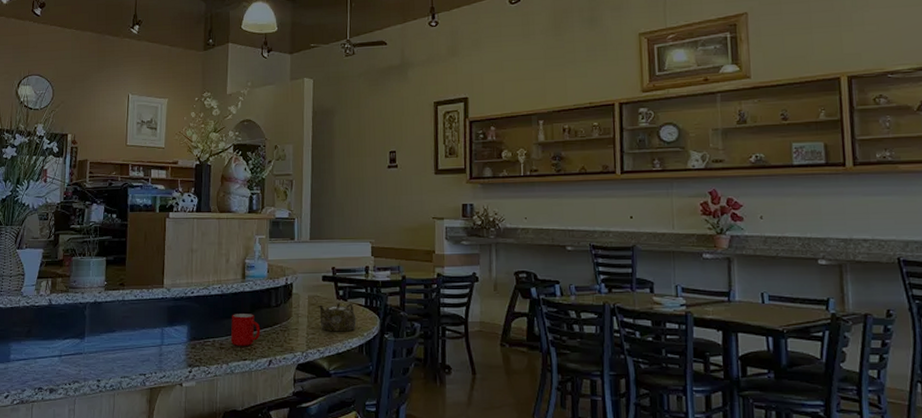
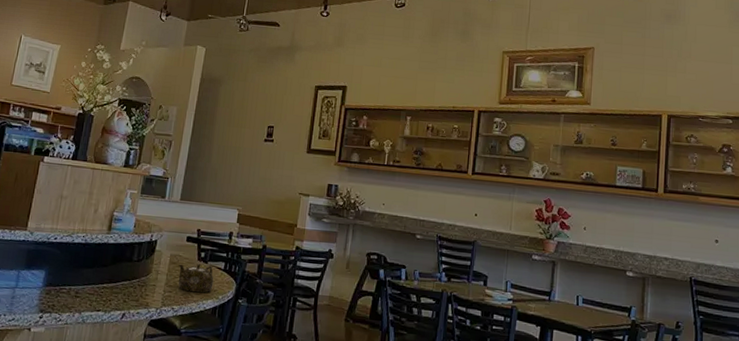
cup: present [230,314,261,346] -> none [87,264,119,297]

